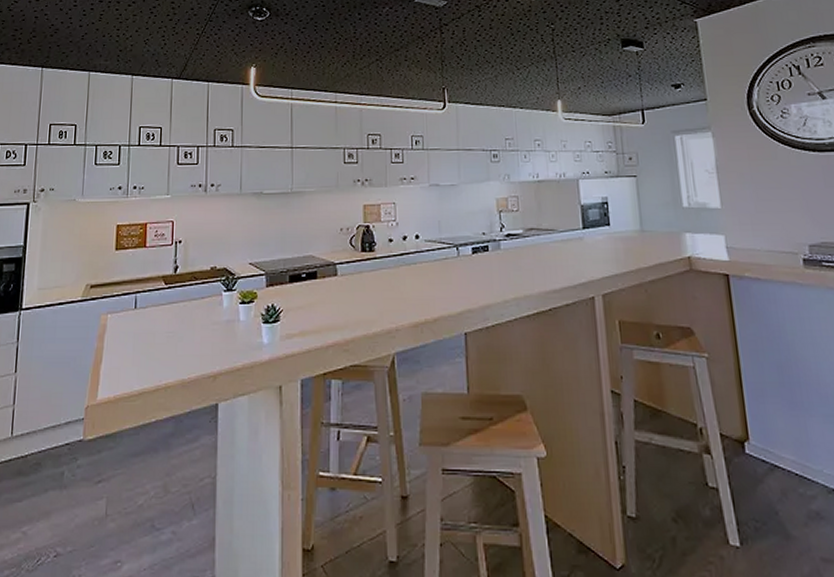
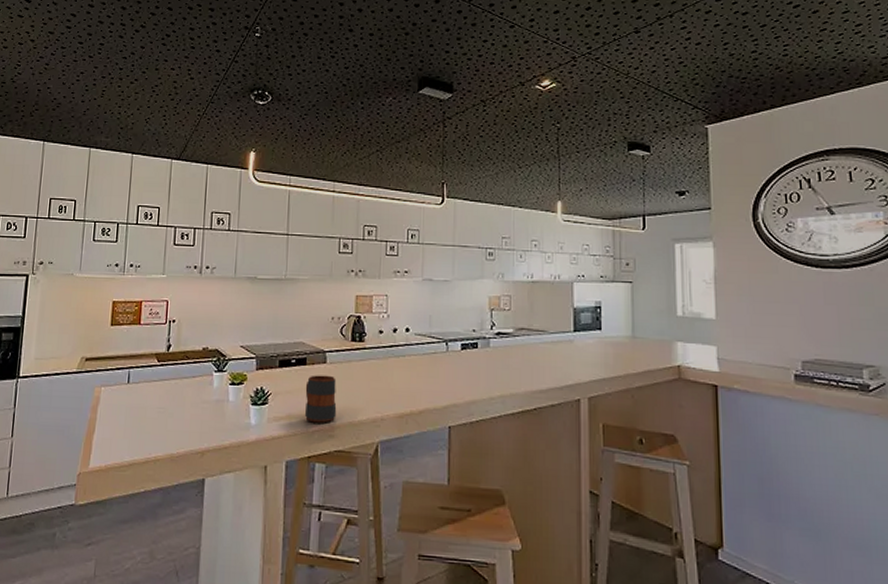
mug: none [317,288,350,338] -> present [305,375,337,423]

